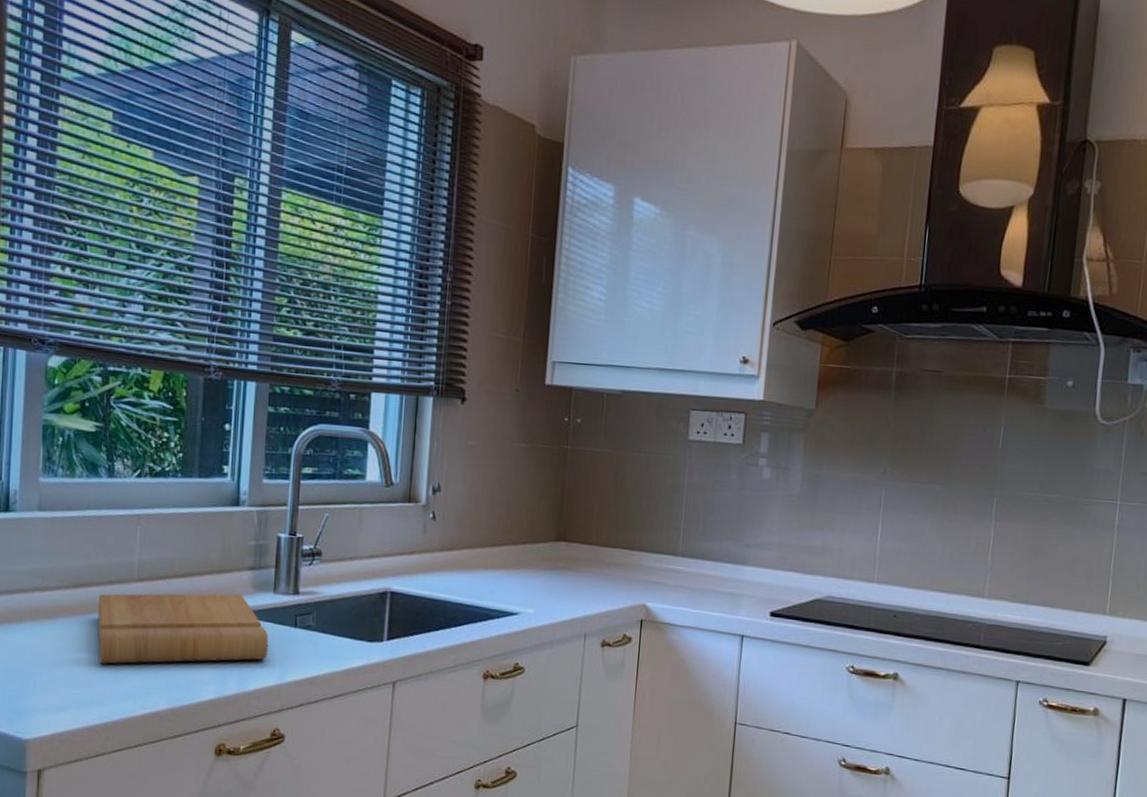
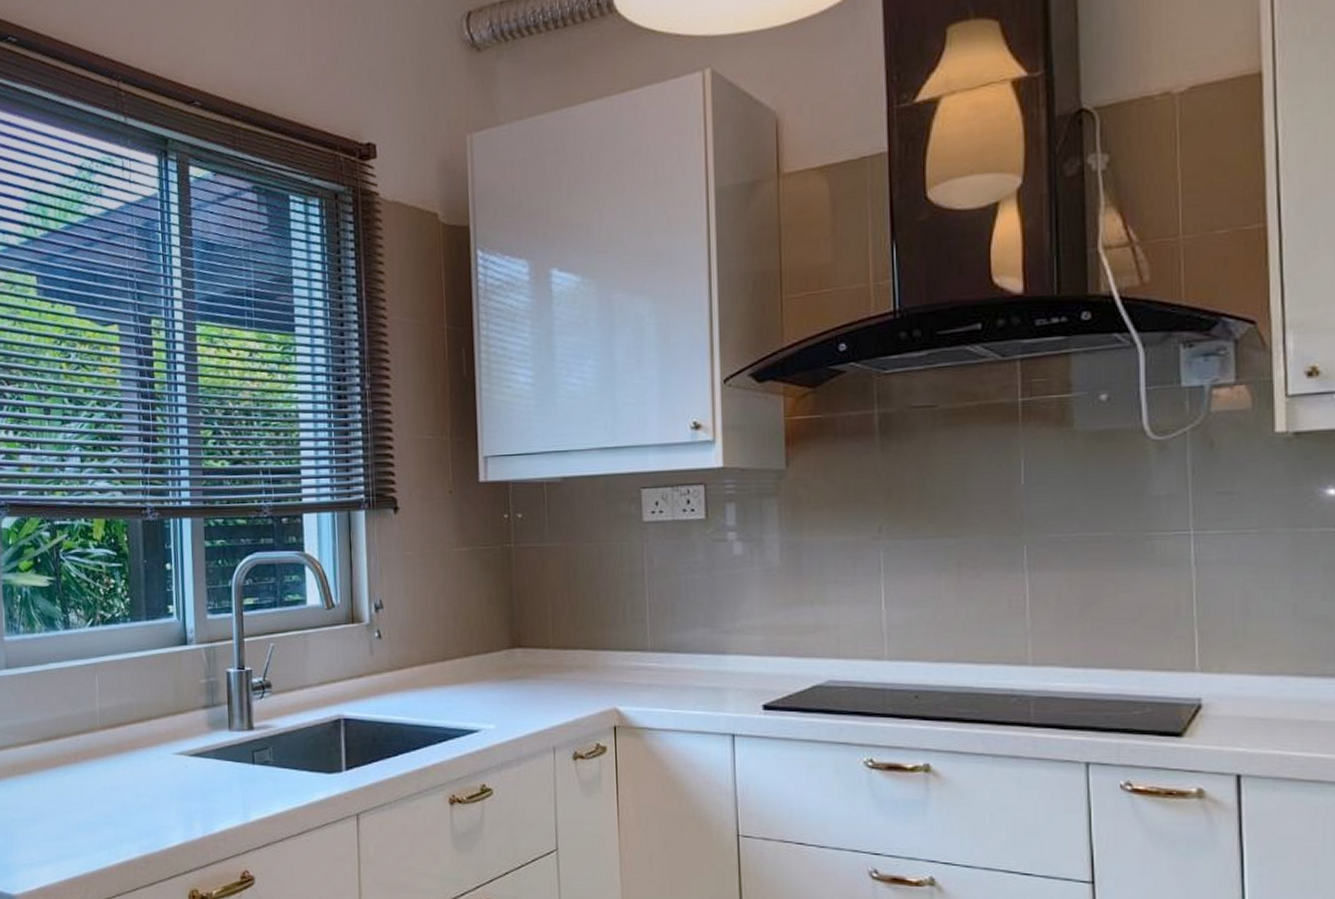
cutting board: present [97,593,269,664] -> none [66,734,230,815]

